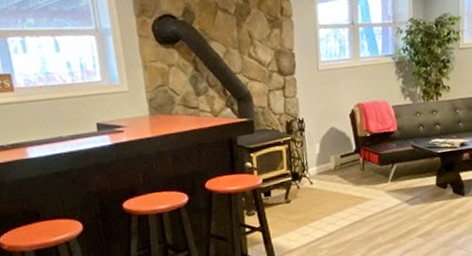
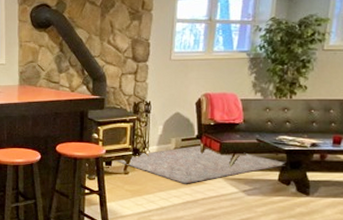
rug: none [274,160,441,204] -> present [115,145,285,184]

